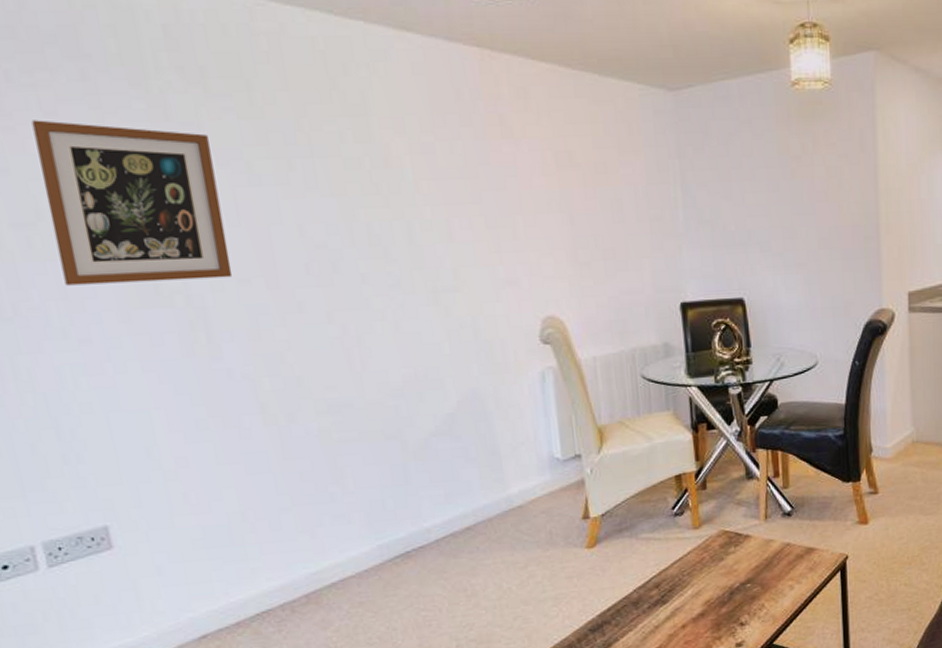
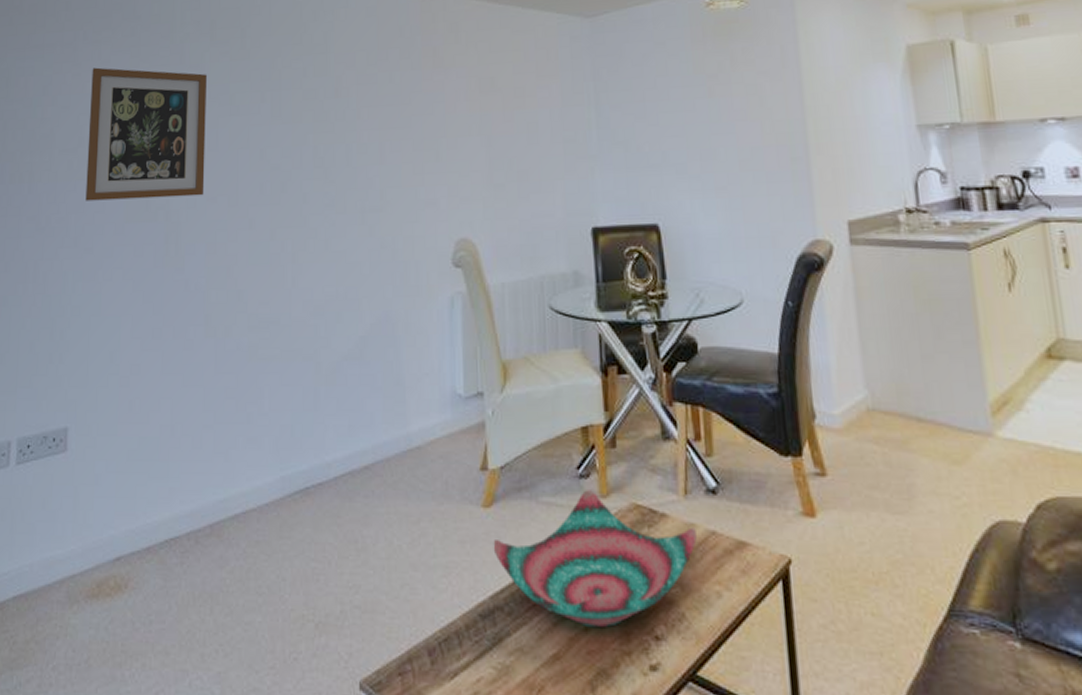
decorative bowl: none [598,524,775,625] -> present [493,490,697,628]

